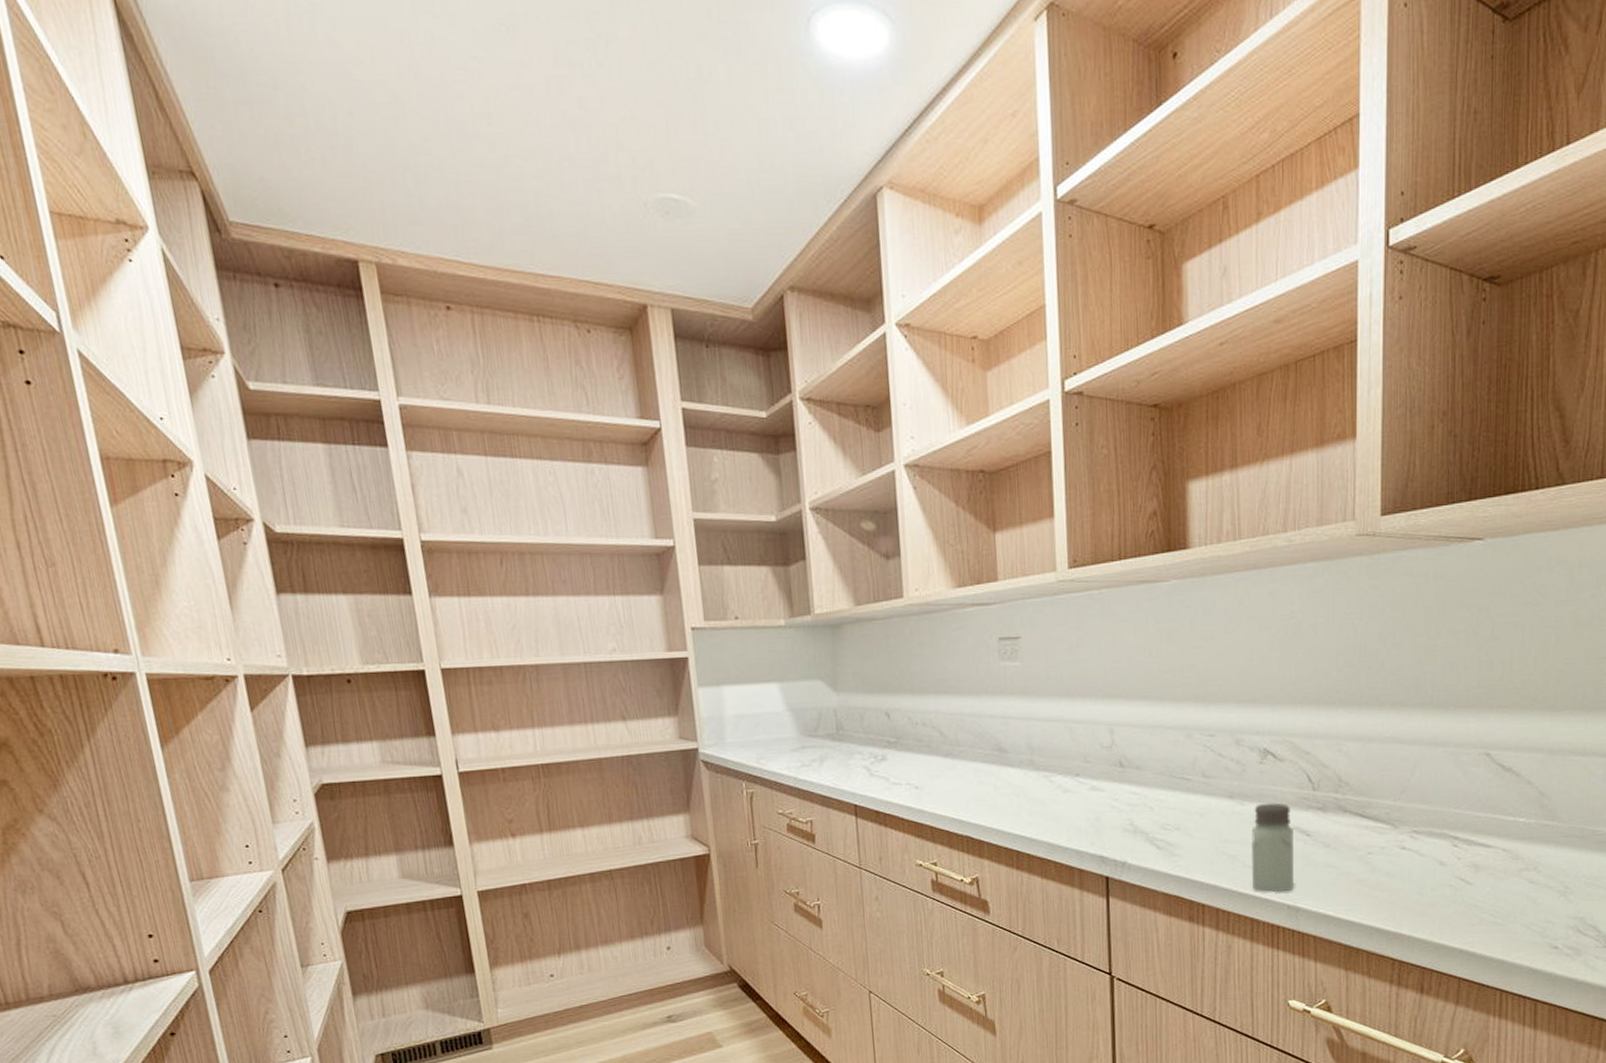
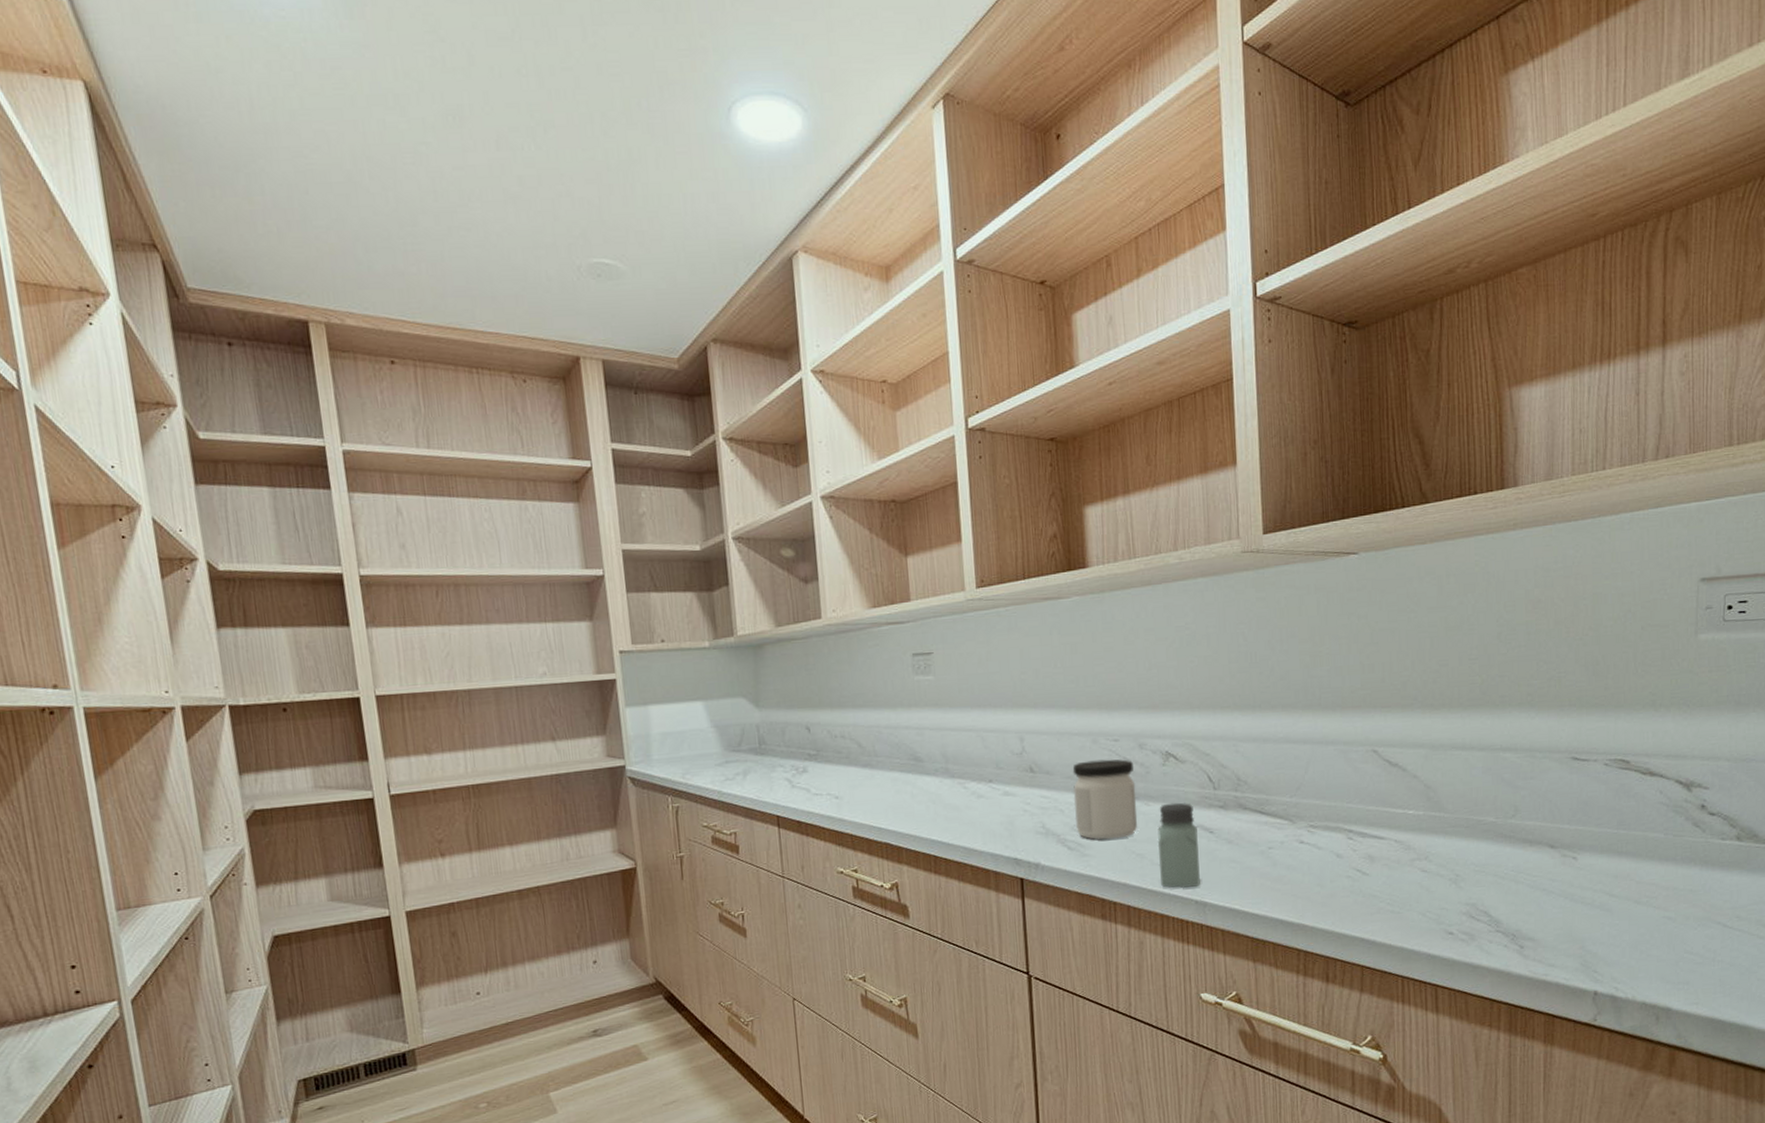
jar: none [1164,755,1231,840] -> present [1072,759,1138,840]

